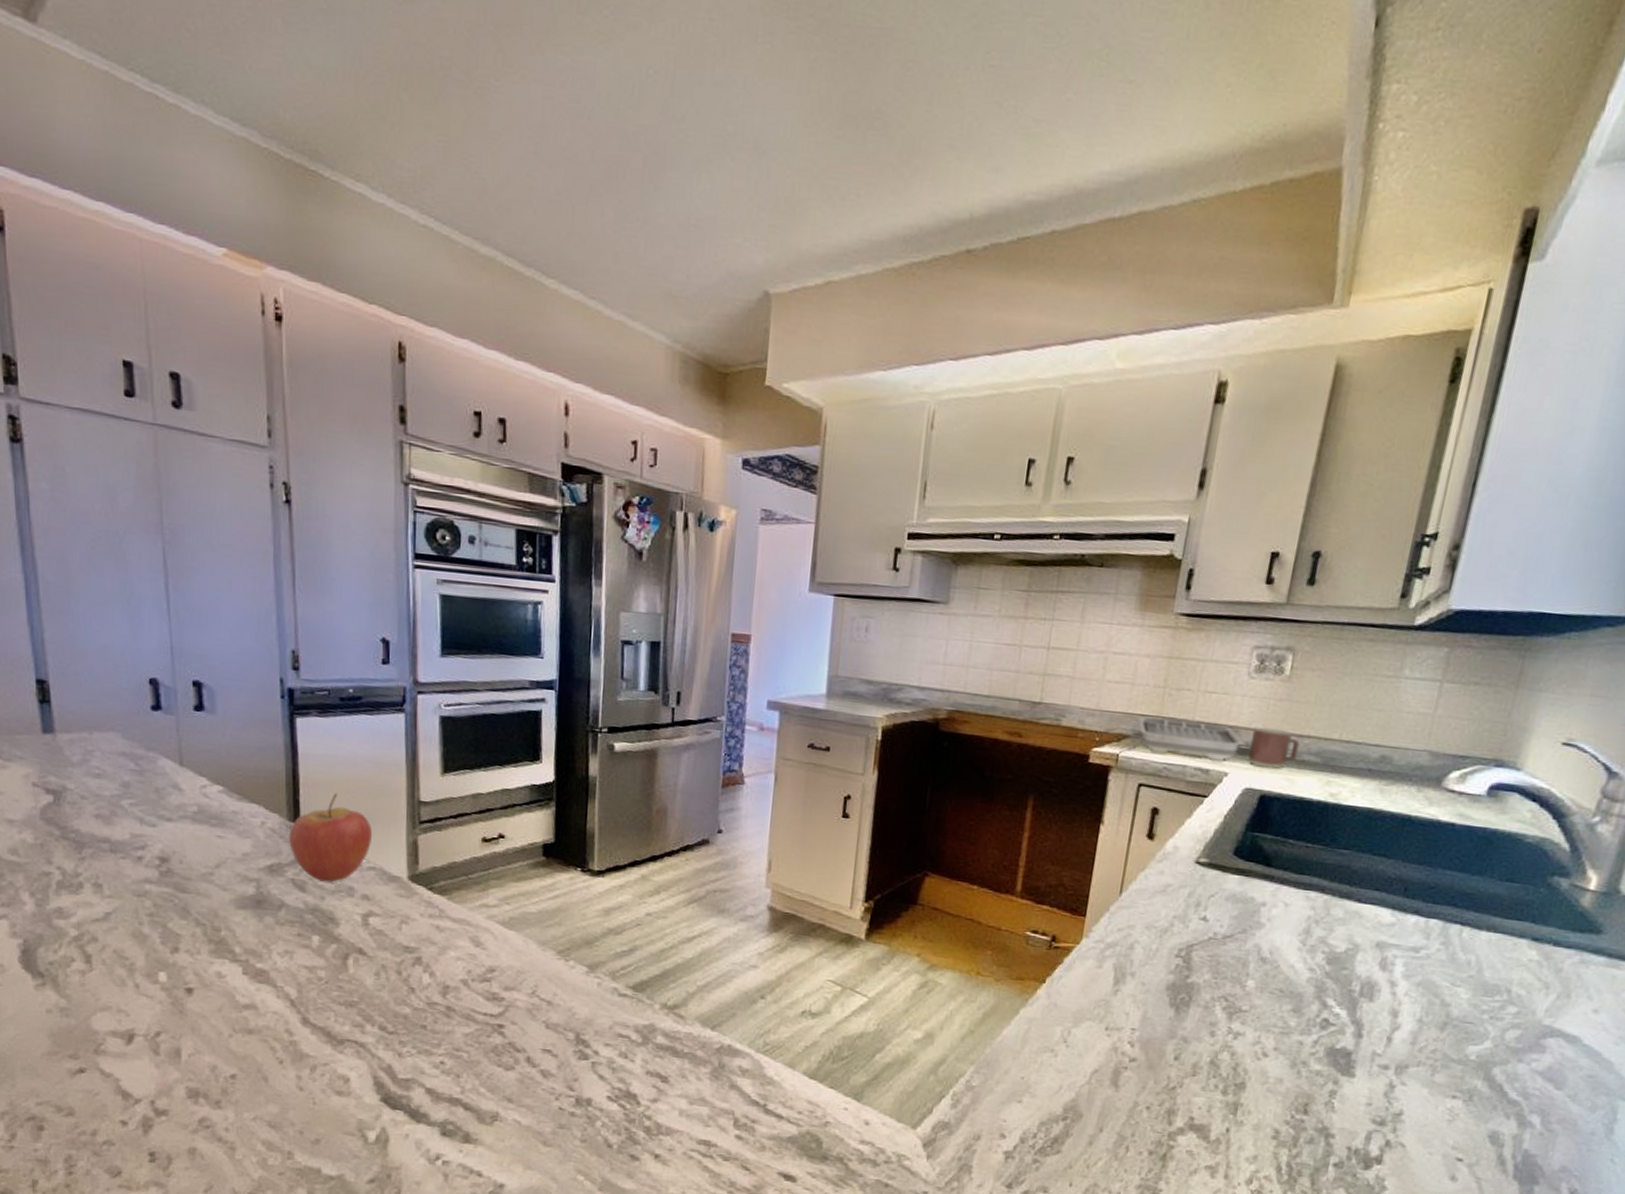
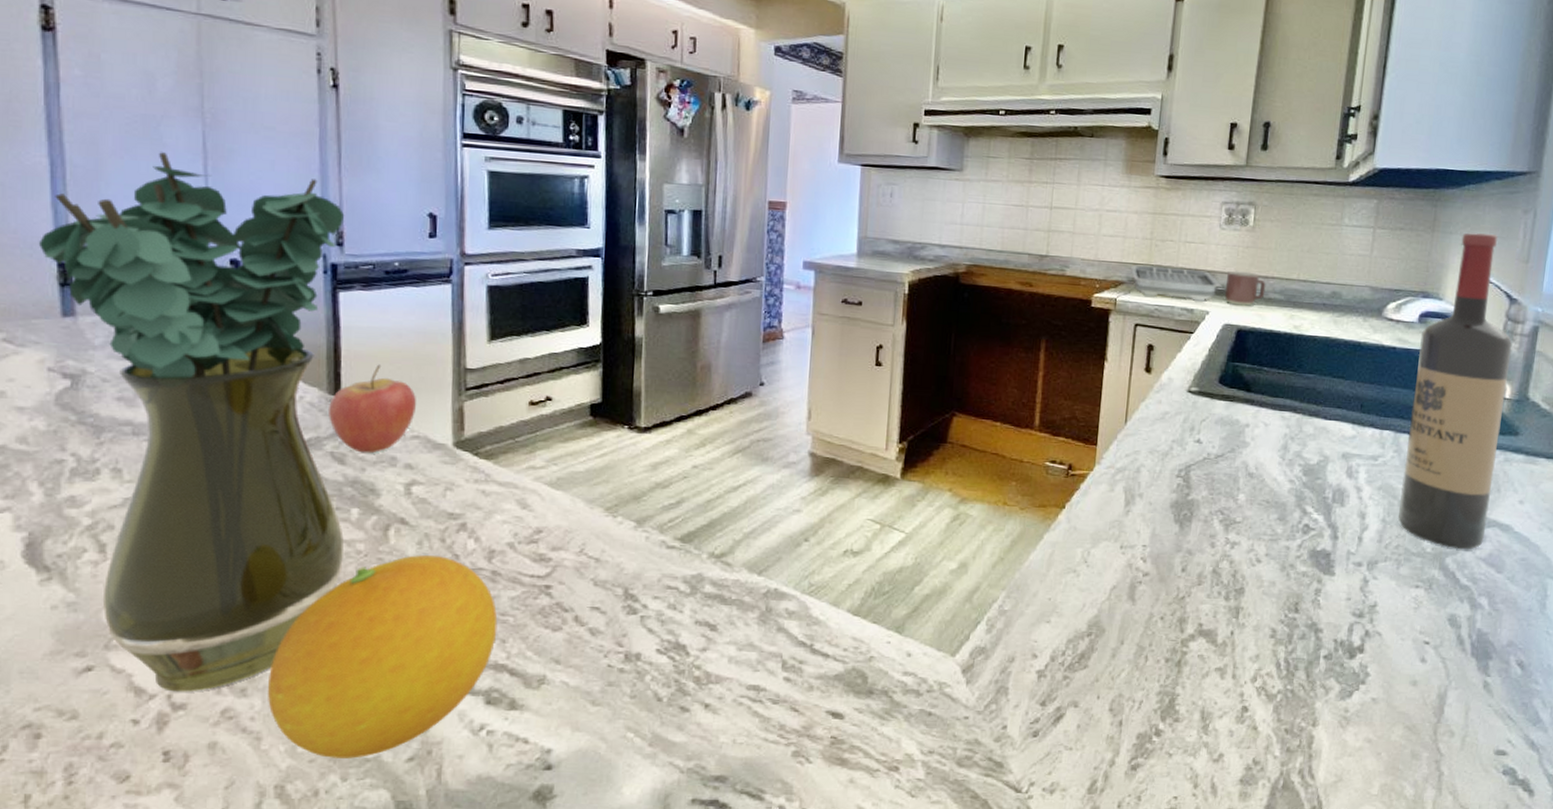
vase: none [18,569,306,1100] -> present [38,152,345,692]
fruit: none [240,985,452,1175] -> present [268,555,498,759]
wine bottle: none [1438,690,1607,1060] -> present [1398,232,1513,549]

